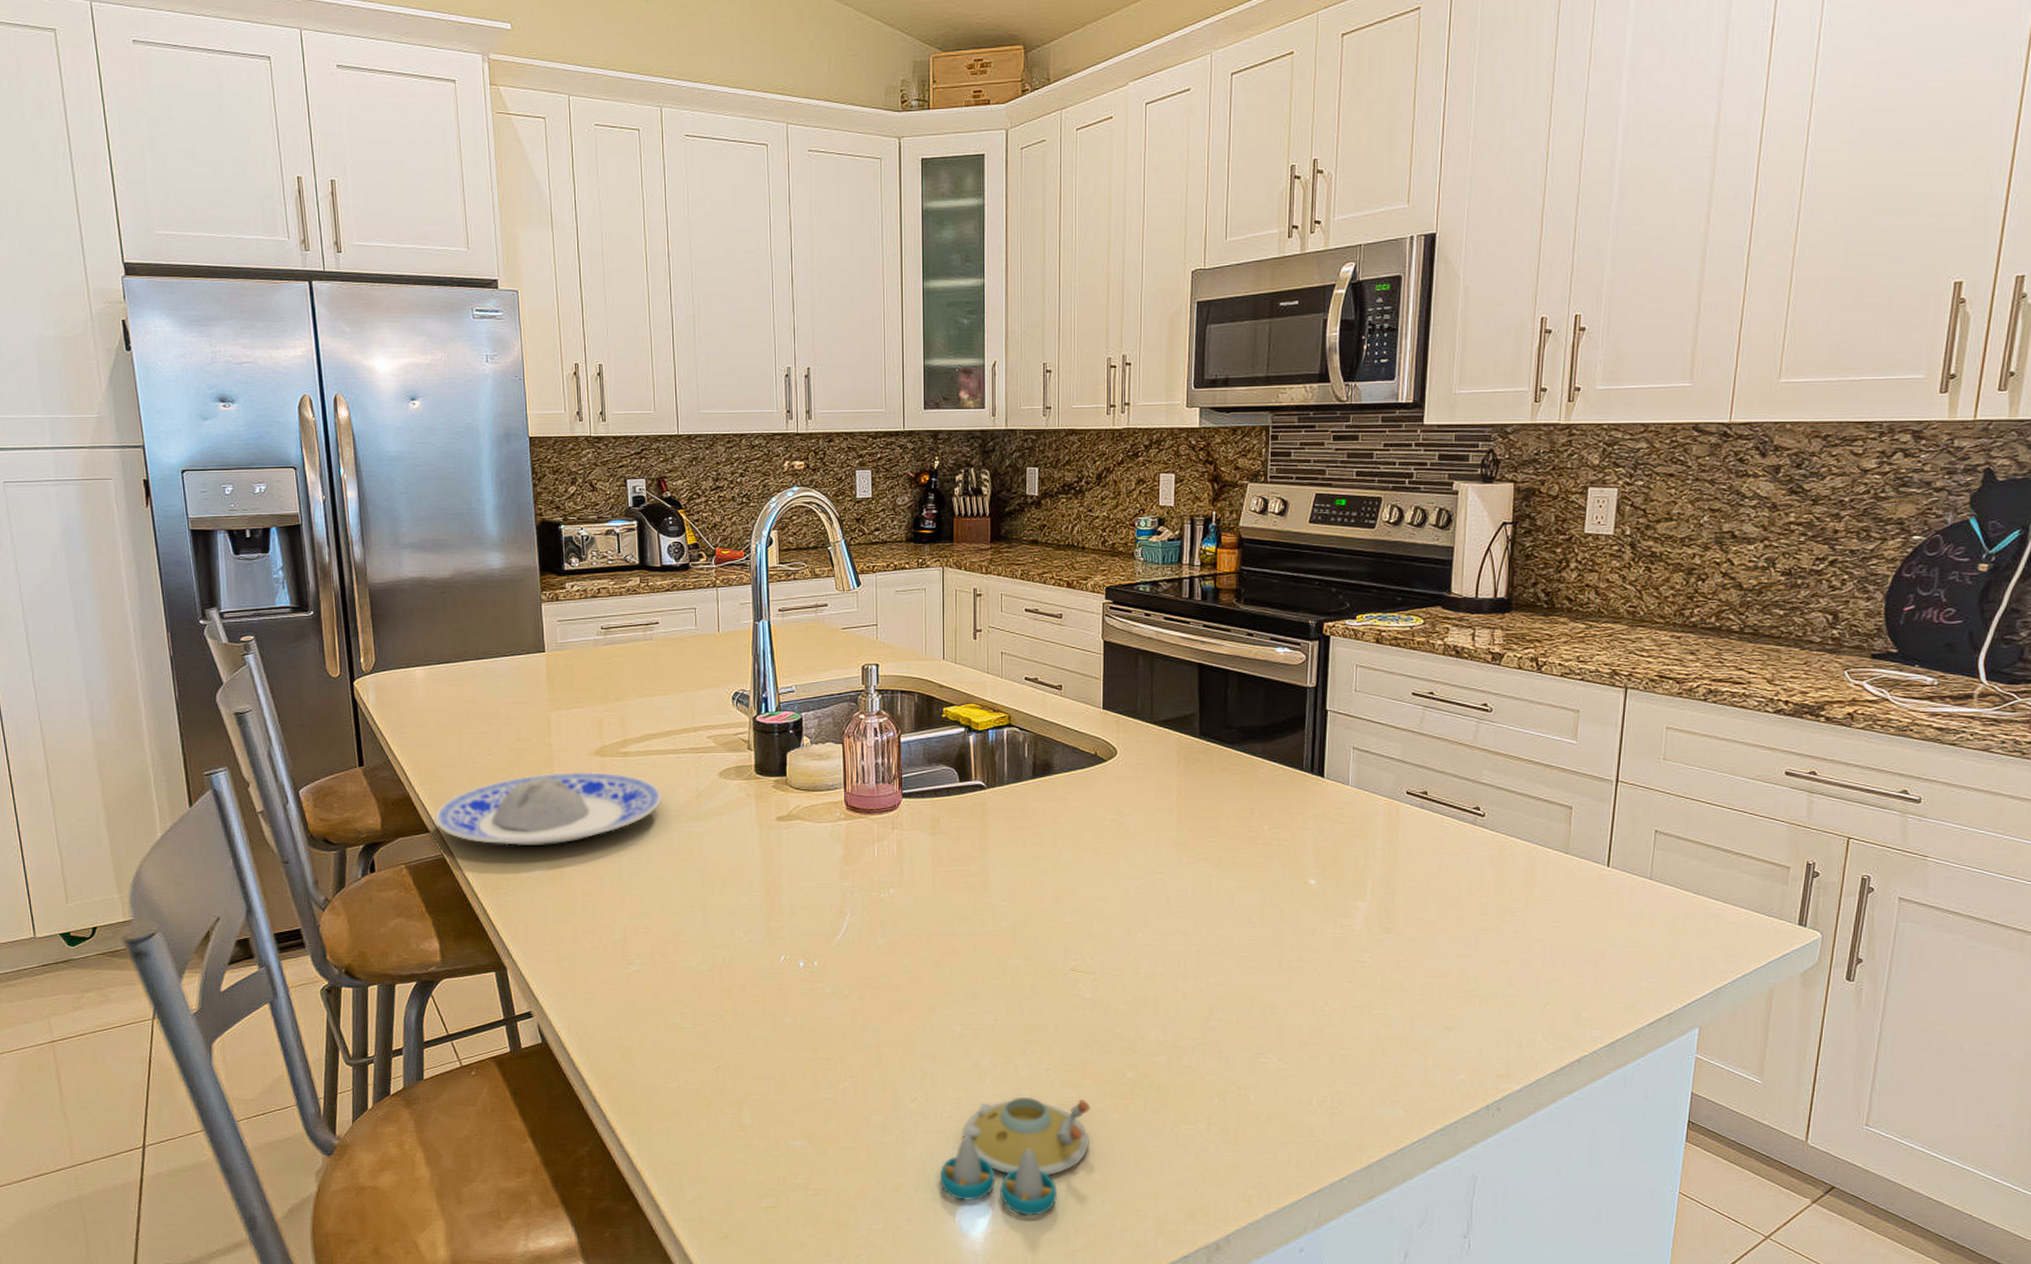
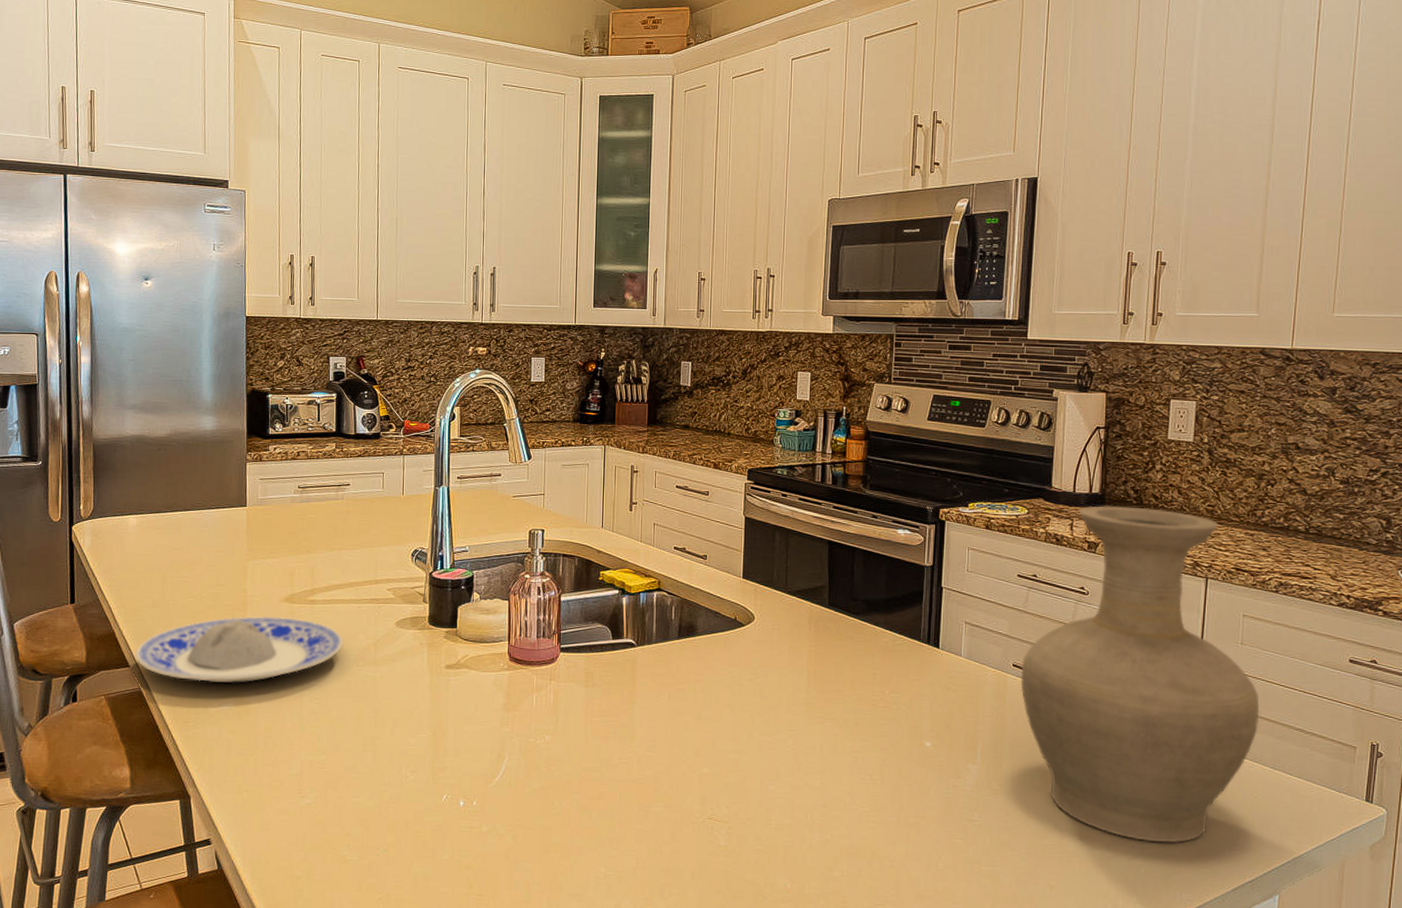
vase: none [1415,611,1683,978] -> present [1020,505,1260,843]

